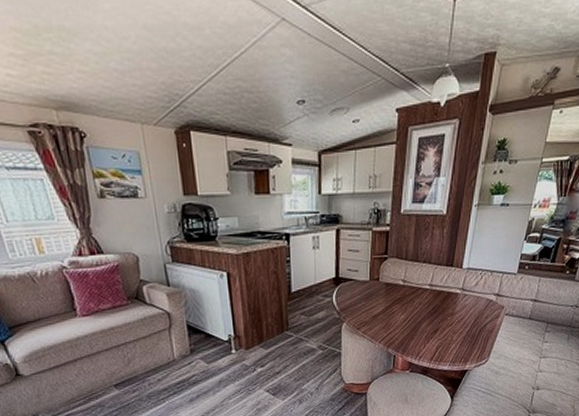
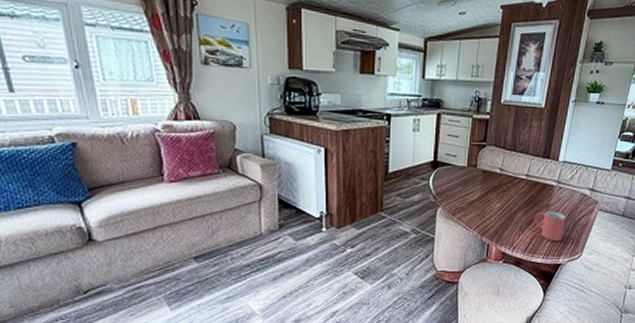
mug: none [440,318,472,349] -> present [535,211,566,242]

